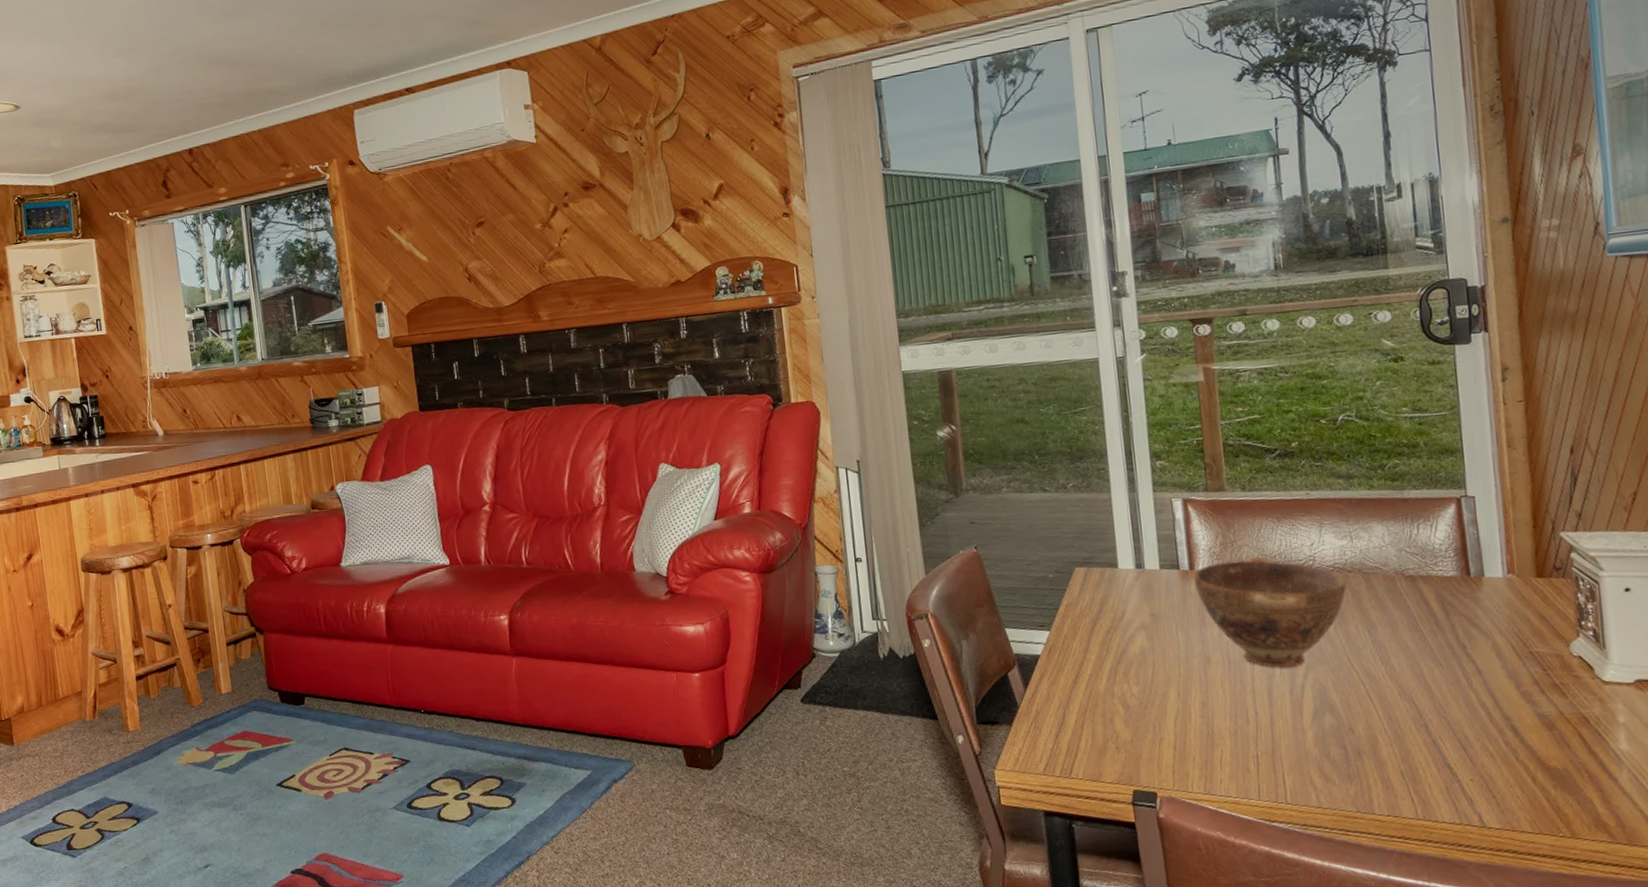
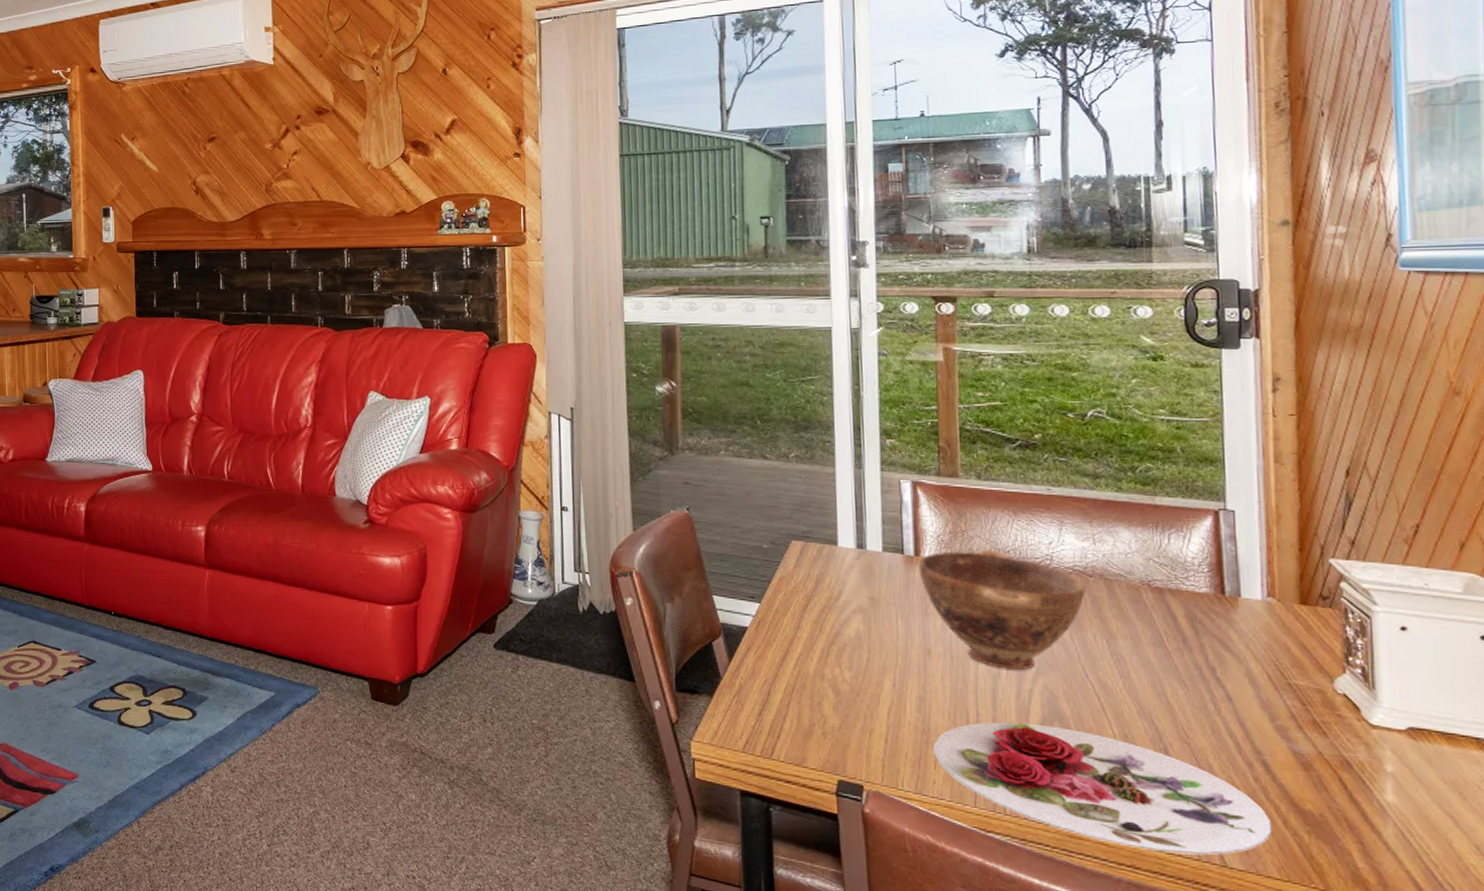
plate: none [1218,716,1523,821] -> present [933,722,1272,855]

